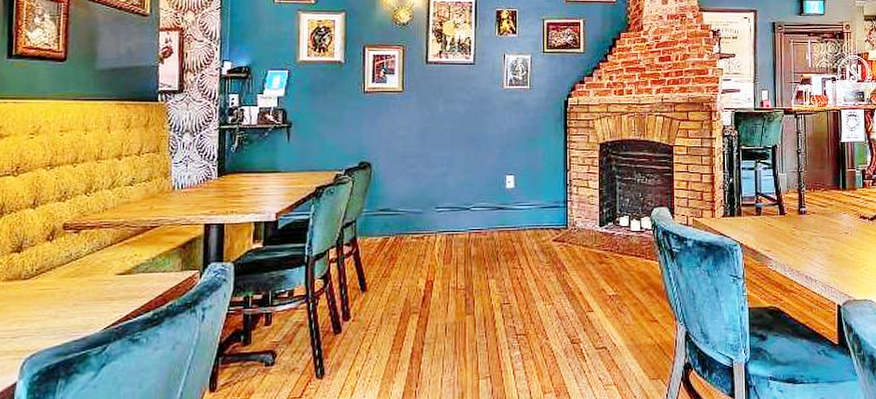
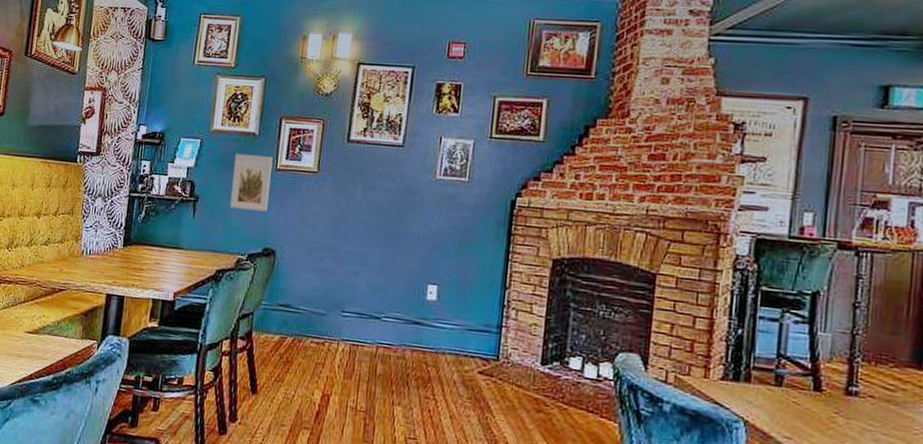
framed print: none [323,80,360,130] -> present [230,153,273,212]

